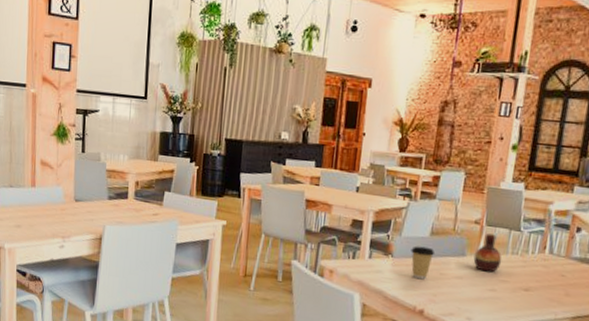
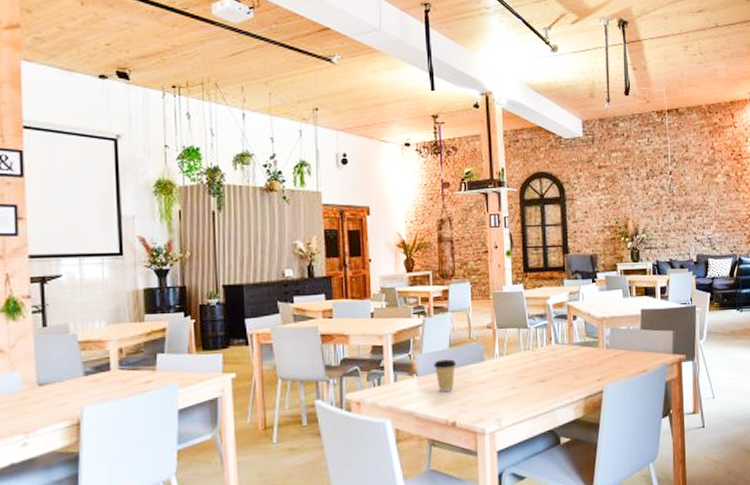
vase: present [473,233,502,273] -> none [492,335,517,372]

